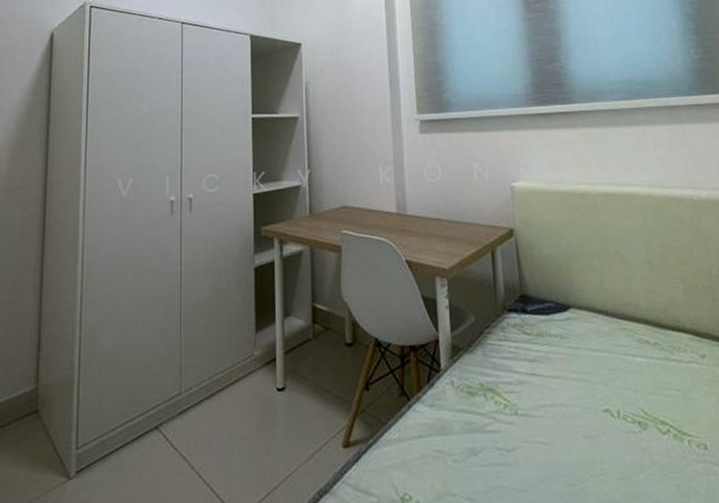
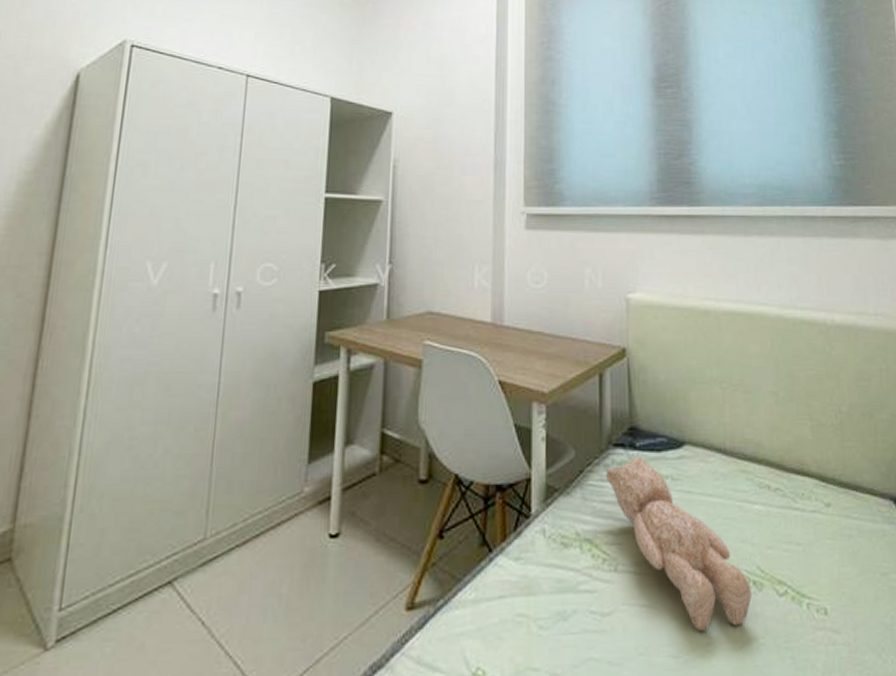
teddy bear: none [502,320,637,465] -> present [605,457,752,632]

